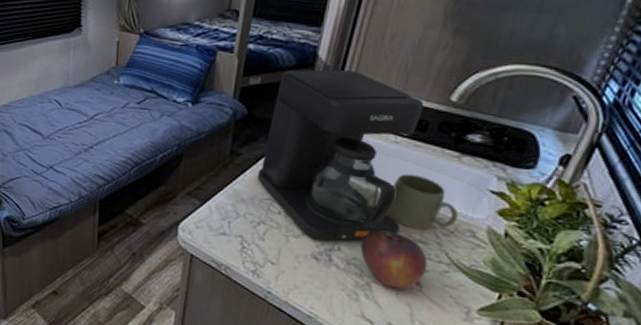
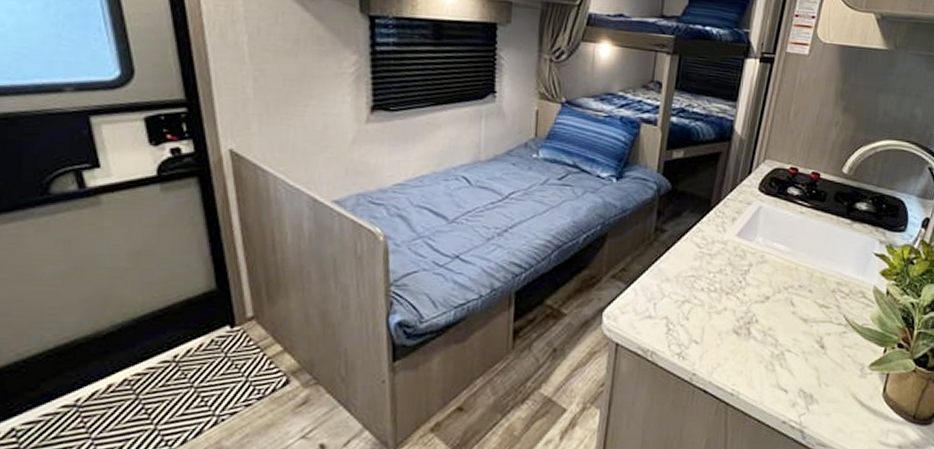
coffee maker: present [257,69,424,241] -> none [681,143,822,314]
fruit: present [360,230,428,290] -> none [775,299,830,354]
mug: present [387,173,459,230] -> none [796,242,852,295]

